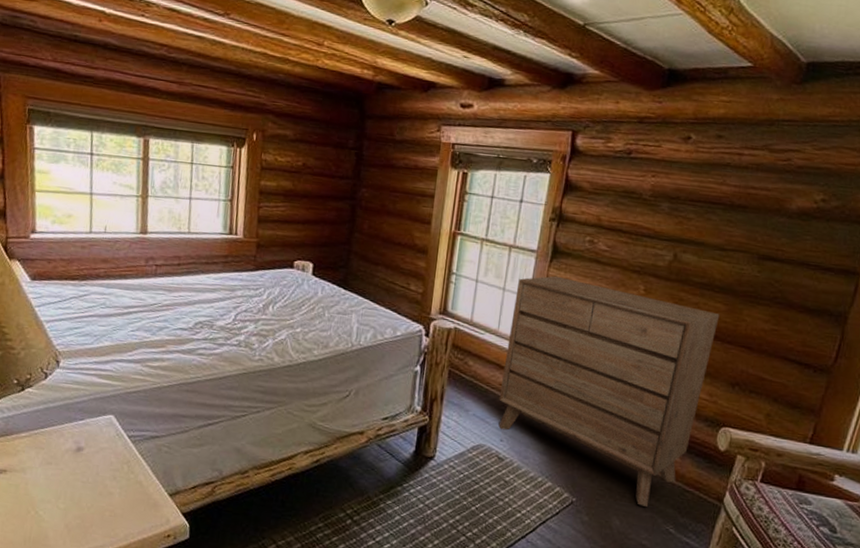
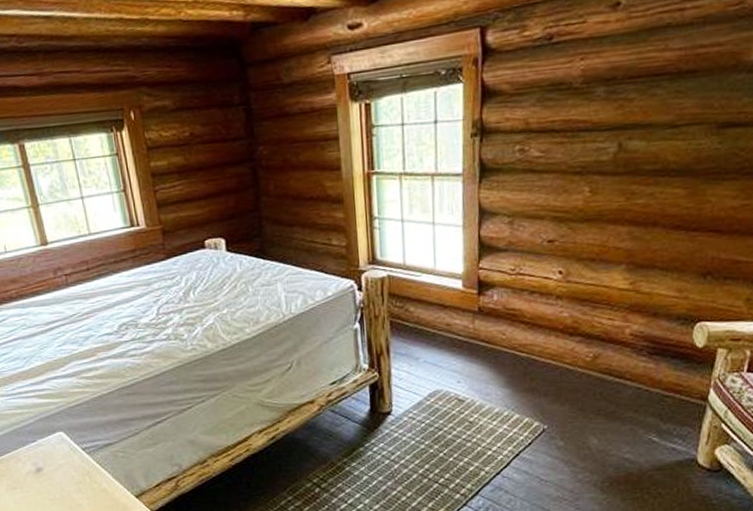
dresser: present [498,276,720,507] -> none [447,196,680,420]

